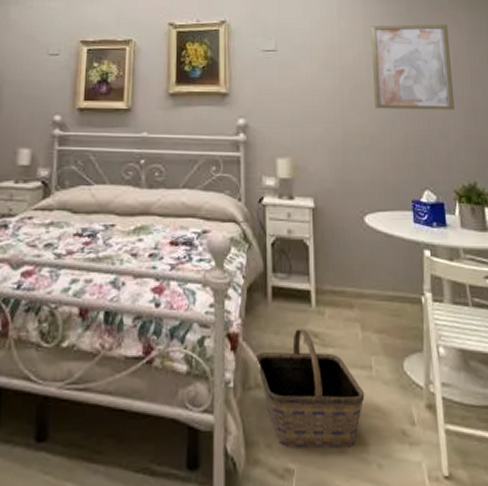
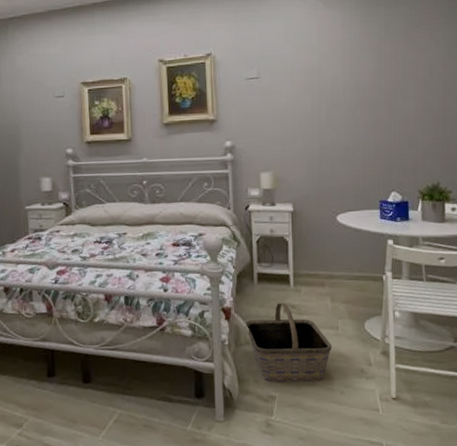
wall art: present [370,24,455,110] -> none [348,39,426,124]

